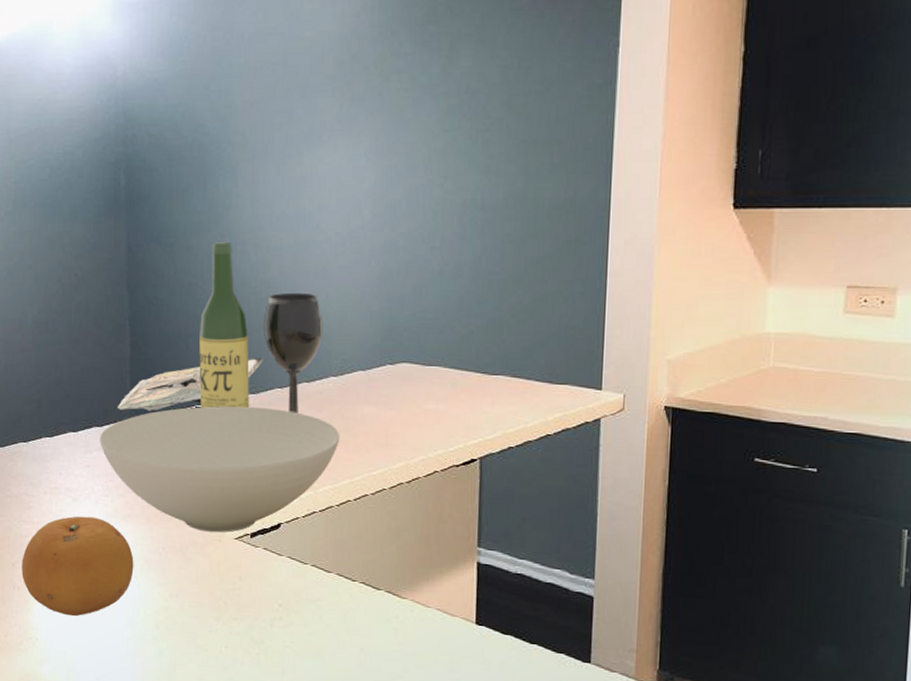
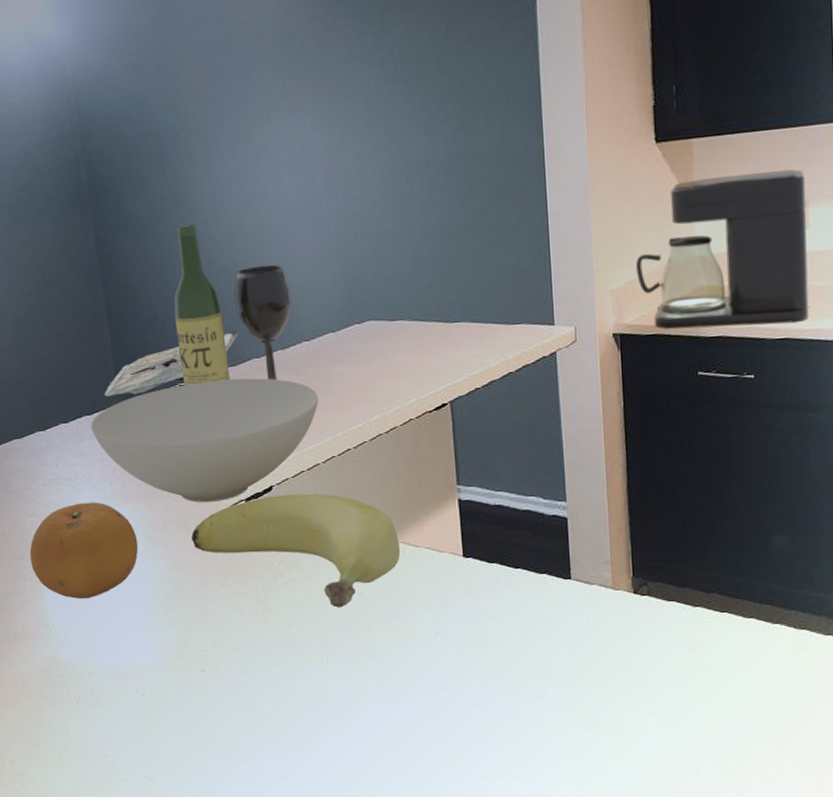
banana: none [190,533,409,661] -> present [191,493,400,608]
coffee maker: none [698,251,897,419] -> present [636,169,809,330]

